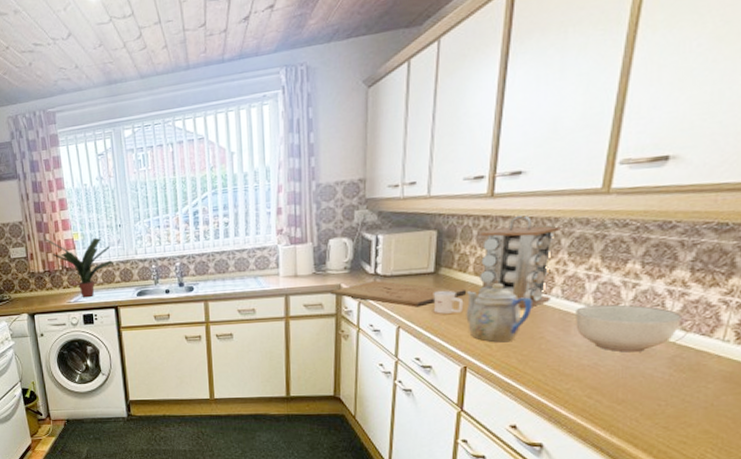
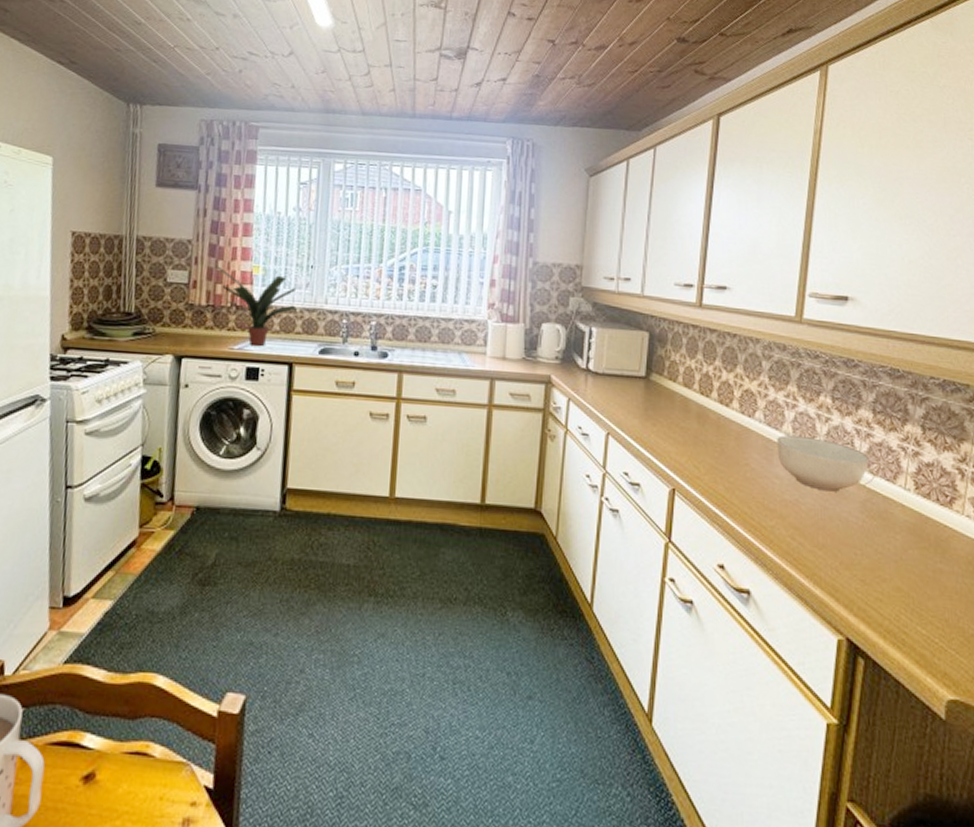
cutting board: present [329,280,467,308] -> none [538,376,677,414]
mug: present [433,290,464,315] -> none [643,397,673,427]
teapot: present [466,283,532,343] -> none [675,398,737,466]
spice rack: present [478,215,561,308] -> none [687,330,761,429]

